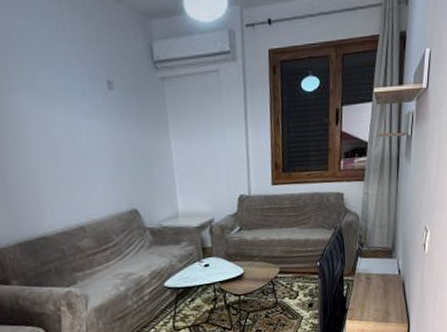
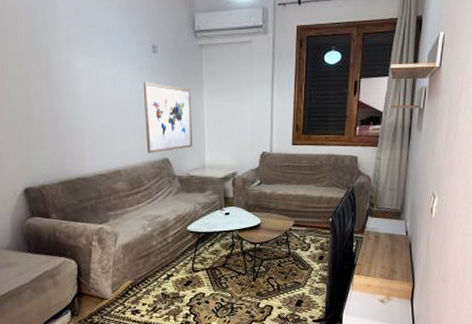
wall art: none [100,123,163,206] -> present [143,82,193,154]

